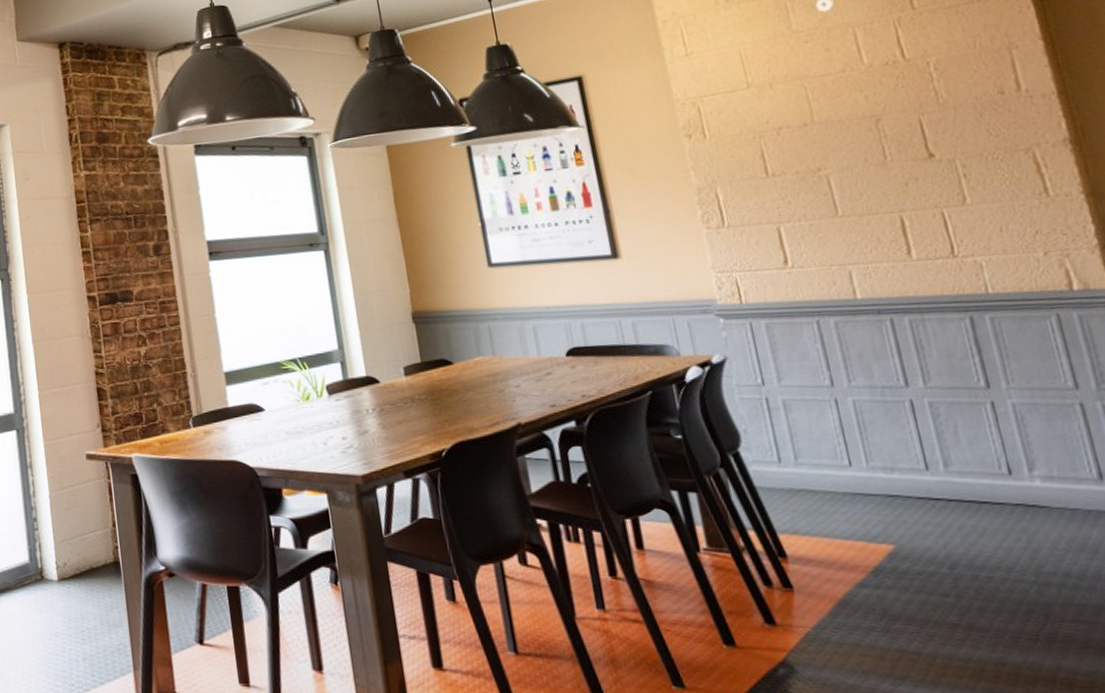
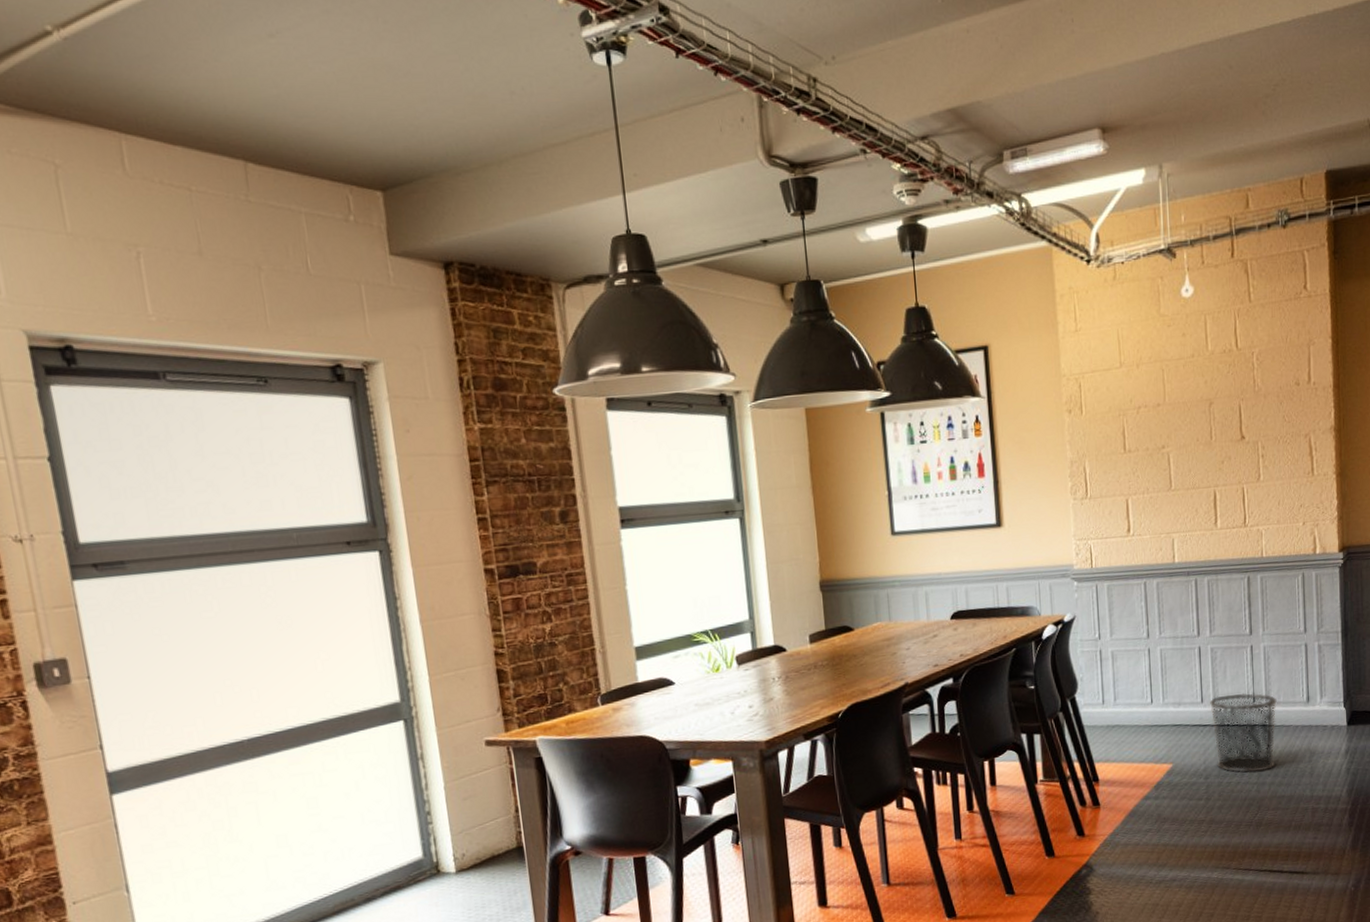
waste bin: none [938,462,1061,568] -> present [1210,693,1277,773]

